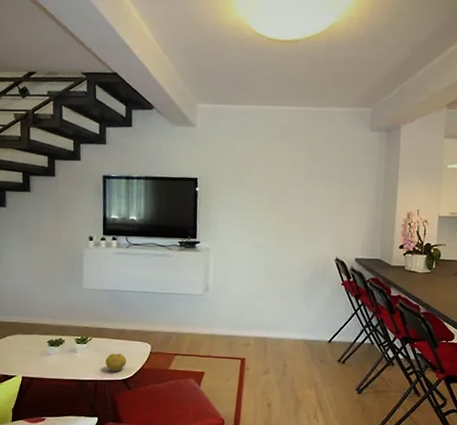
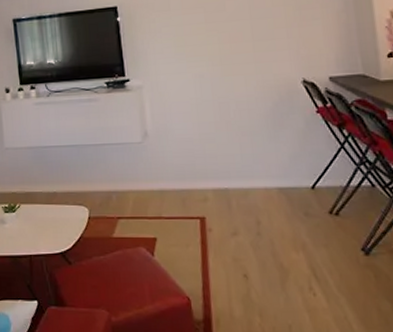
fruit: present [105,353,127,371] -> none [39,222,63,243]

